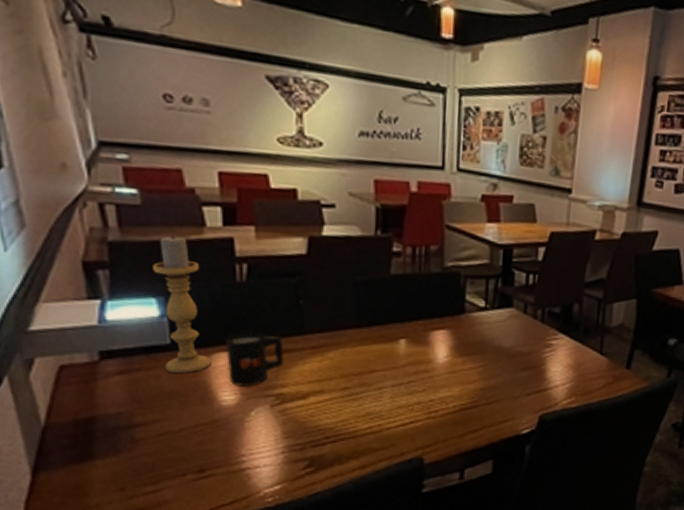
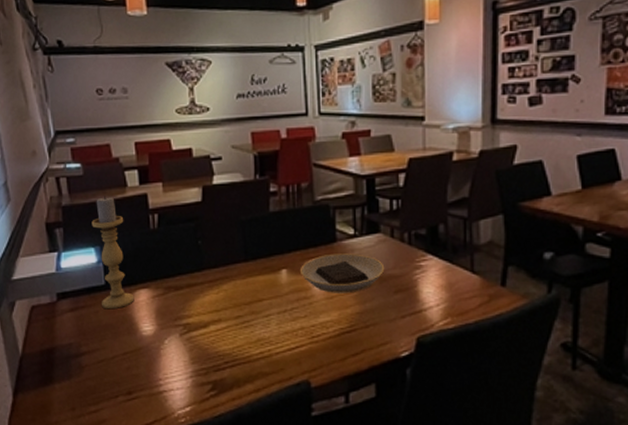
mug: present [225,330,284,387] -> none [144,270,189,318]
plate: none [422,326,514,369] -> present [301,253,385,293]

